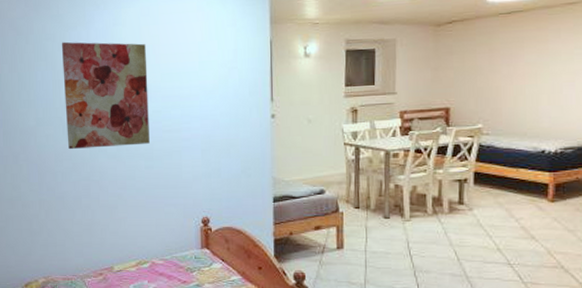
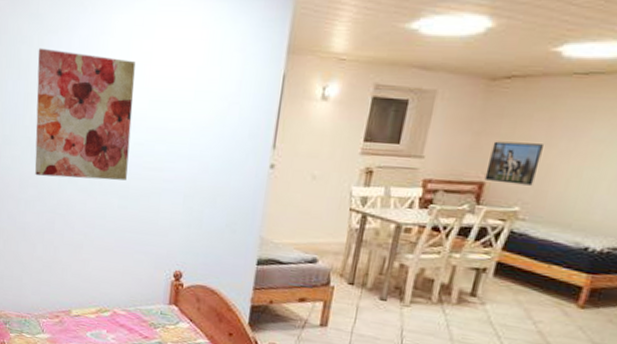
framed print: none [448,71,490,107] -> present [484,141,543,186]

